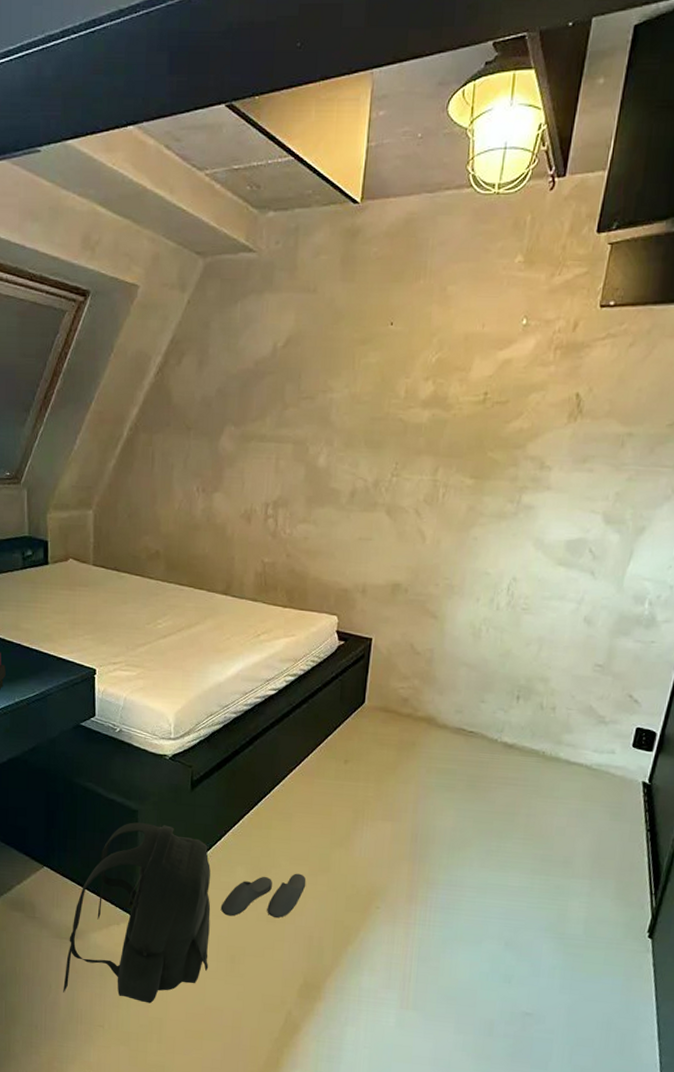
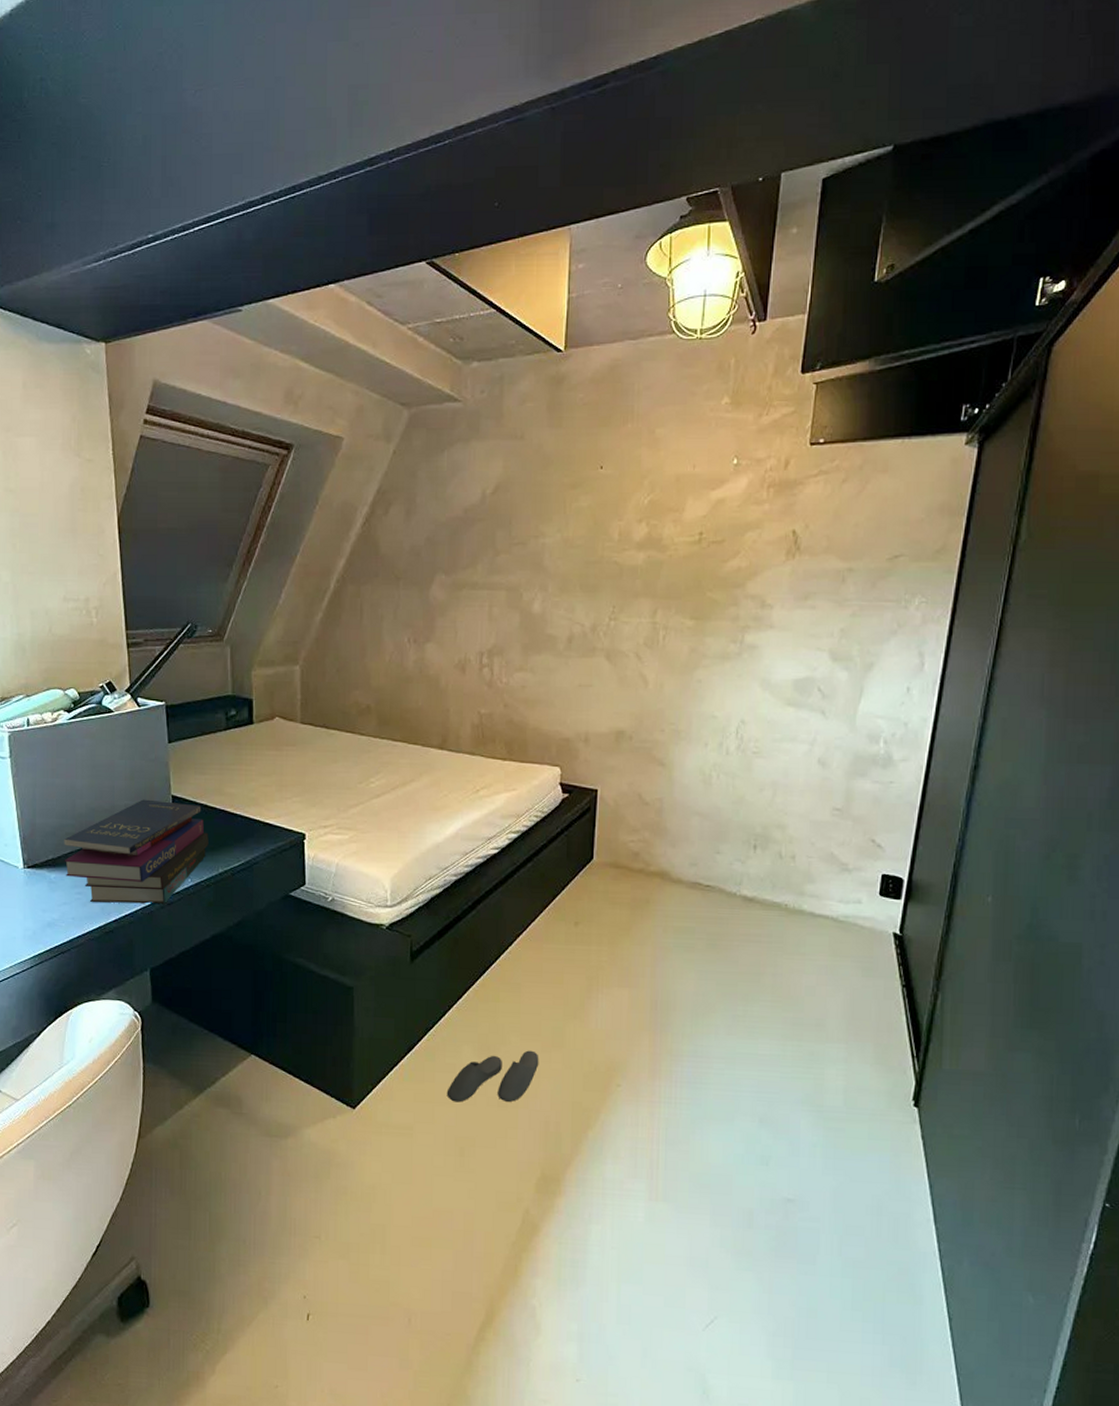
backpack: present [63,822,211,1004] -> none [274,999,436,1208]

